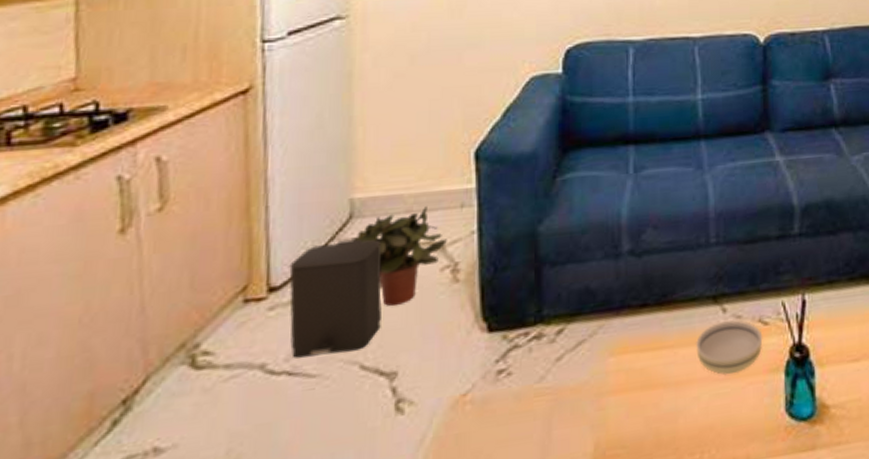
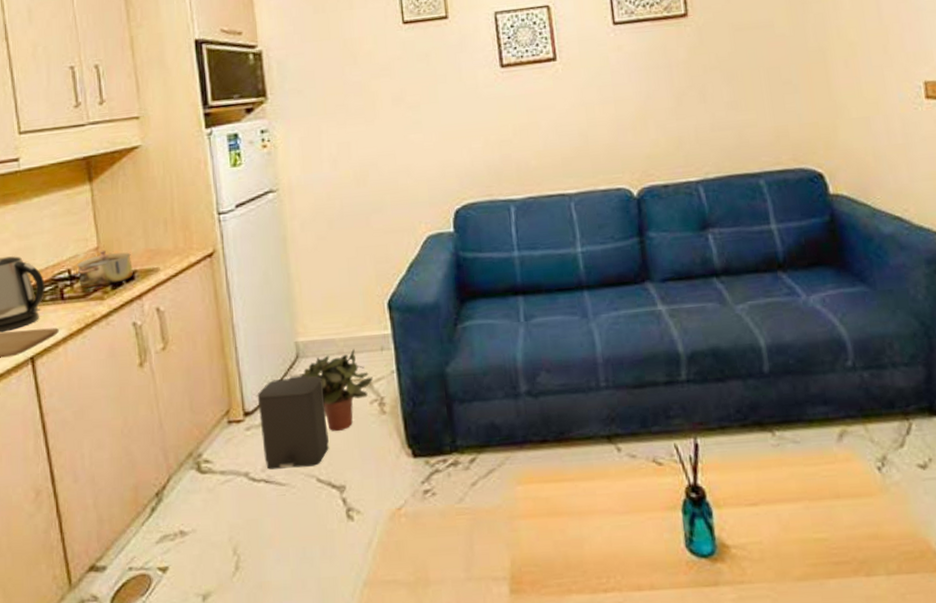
cooking pot: none [39,81,127,132] -> present [77,249,133,289]
bowl: present [695,320,763,376] -> none [593,459,658,509]

